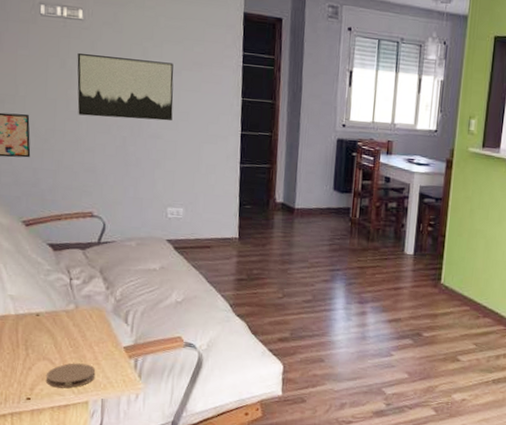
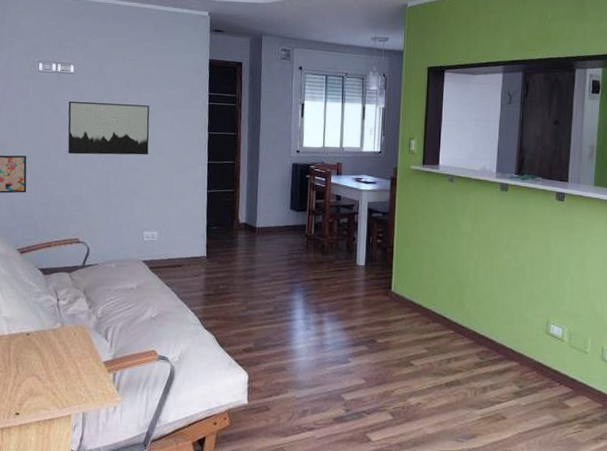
coaster: present [46,363,96,389] -> none [33,378,78,403]

